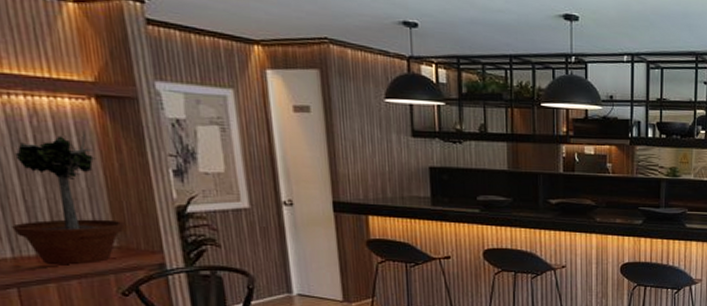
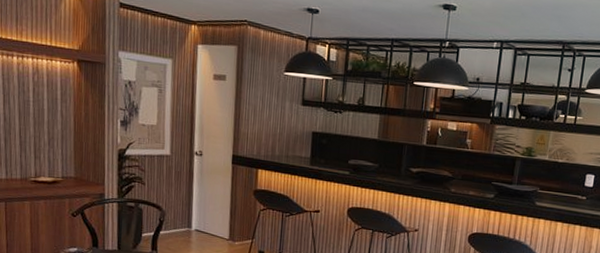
potted tree: present [12,130,125,266] -> none [9,86,82,189]

